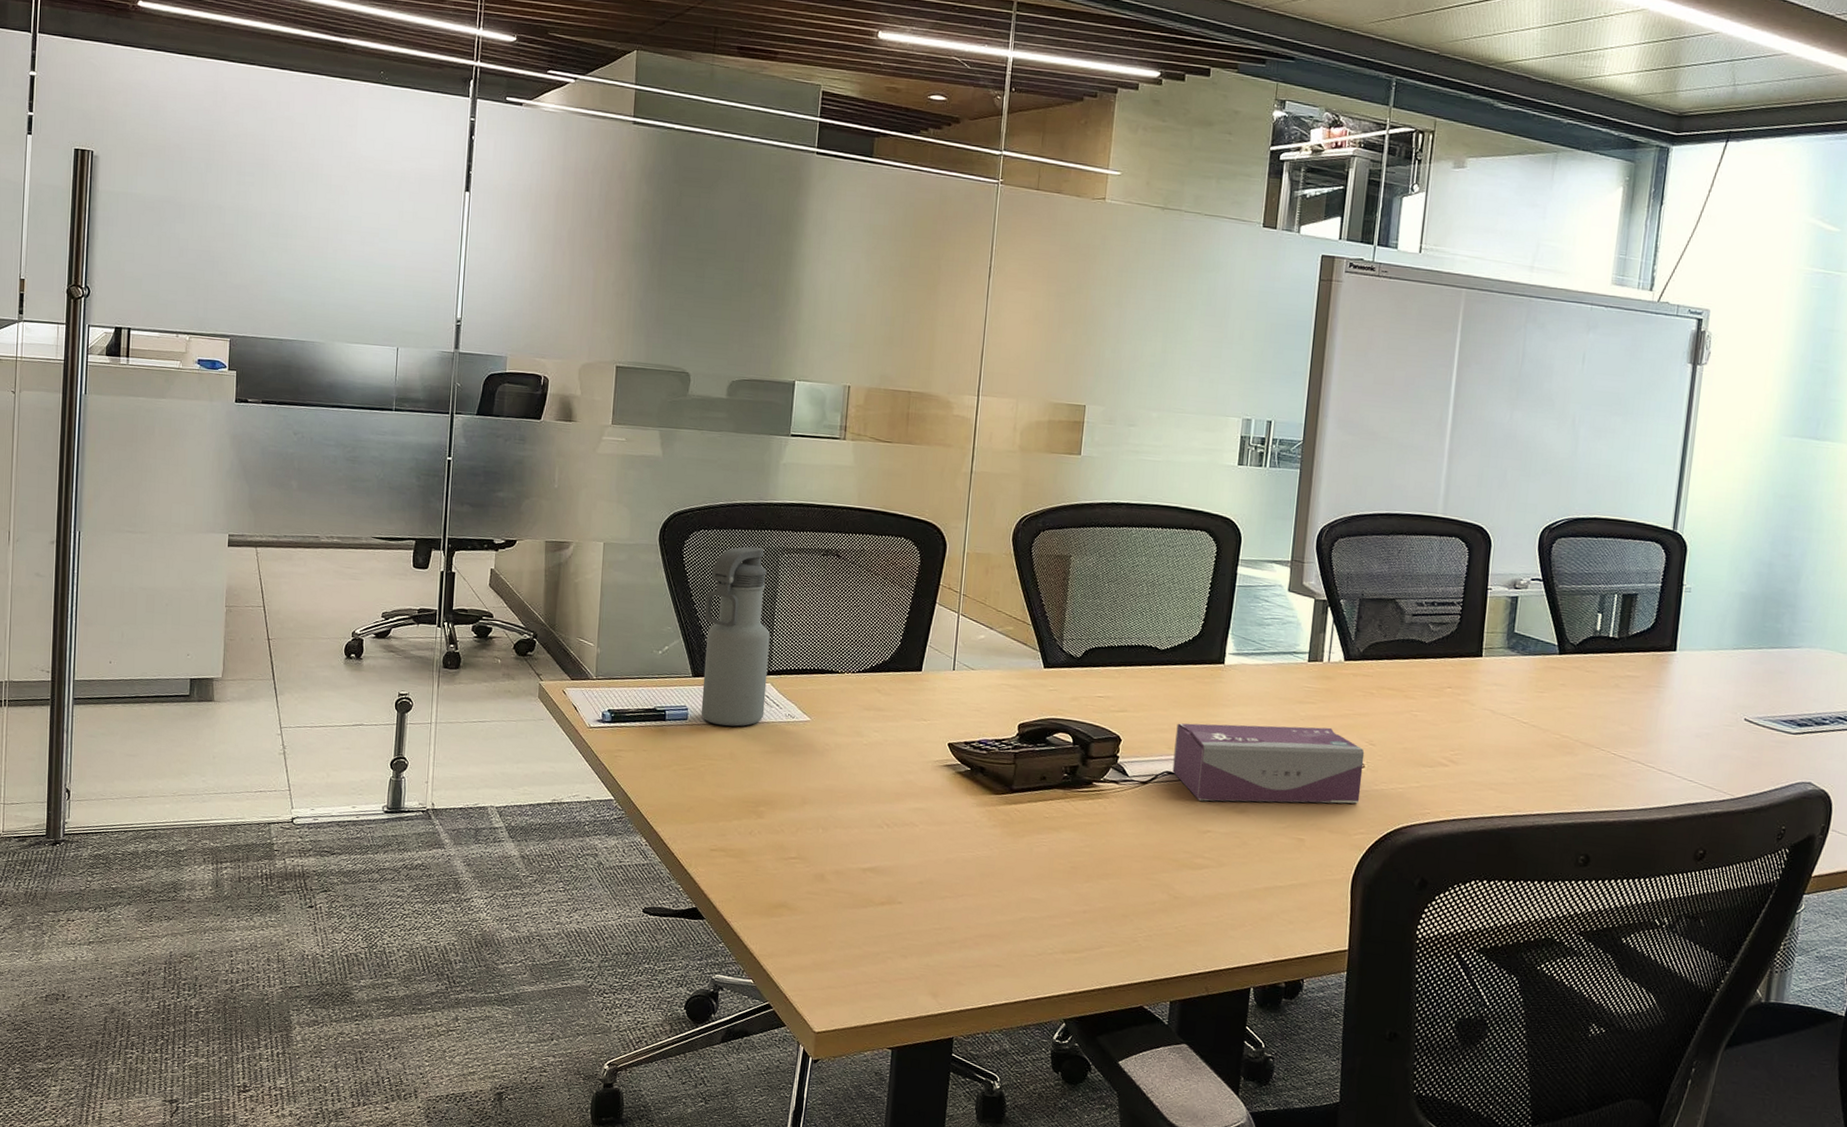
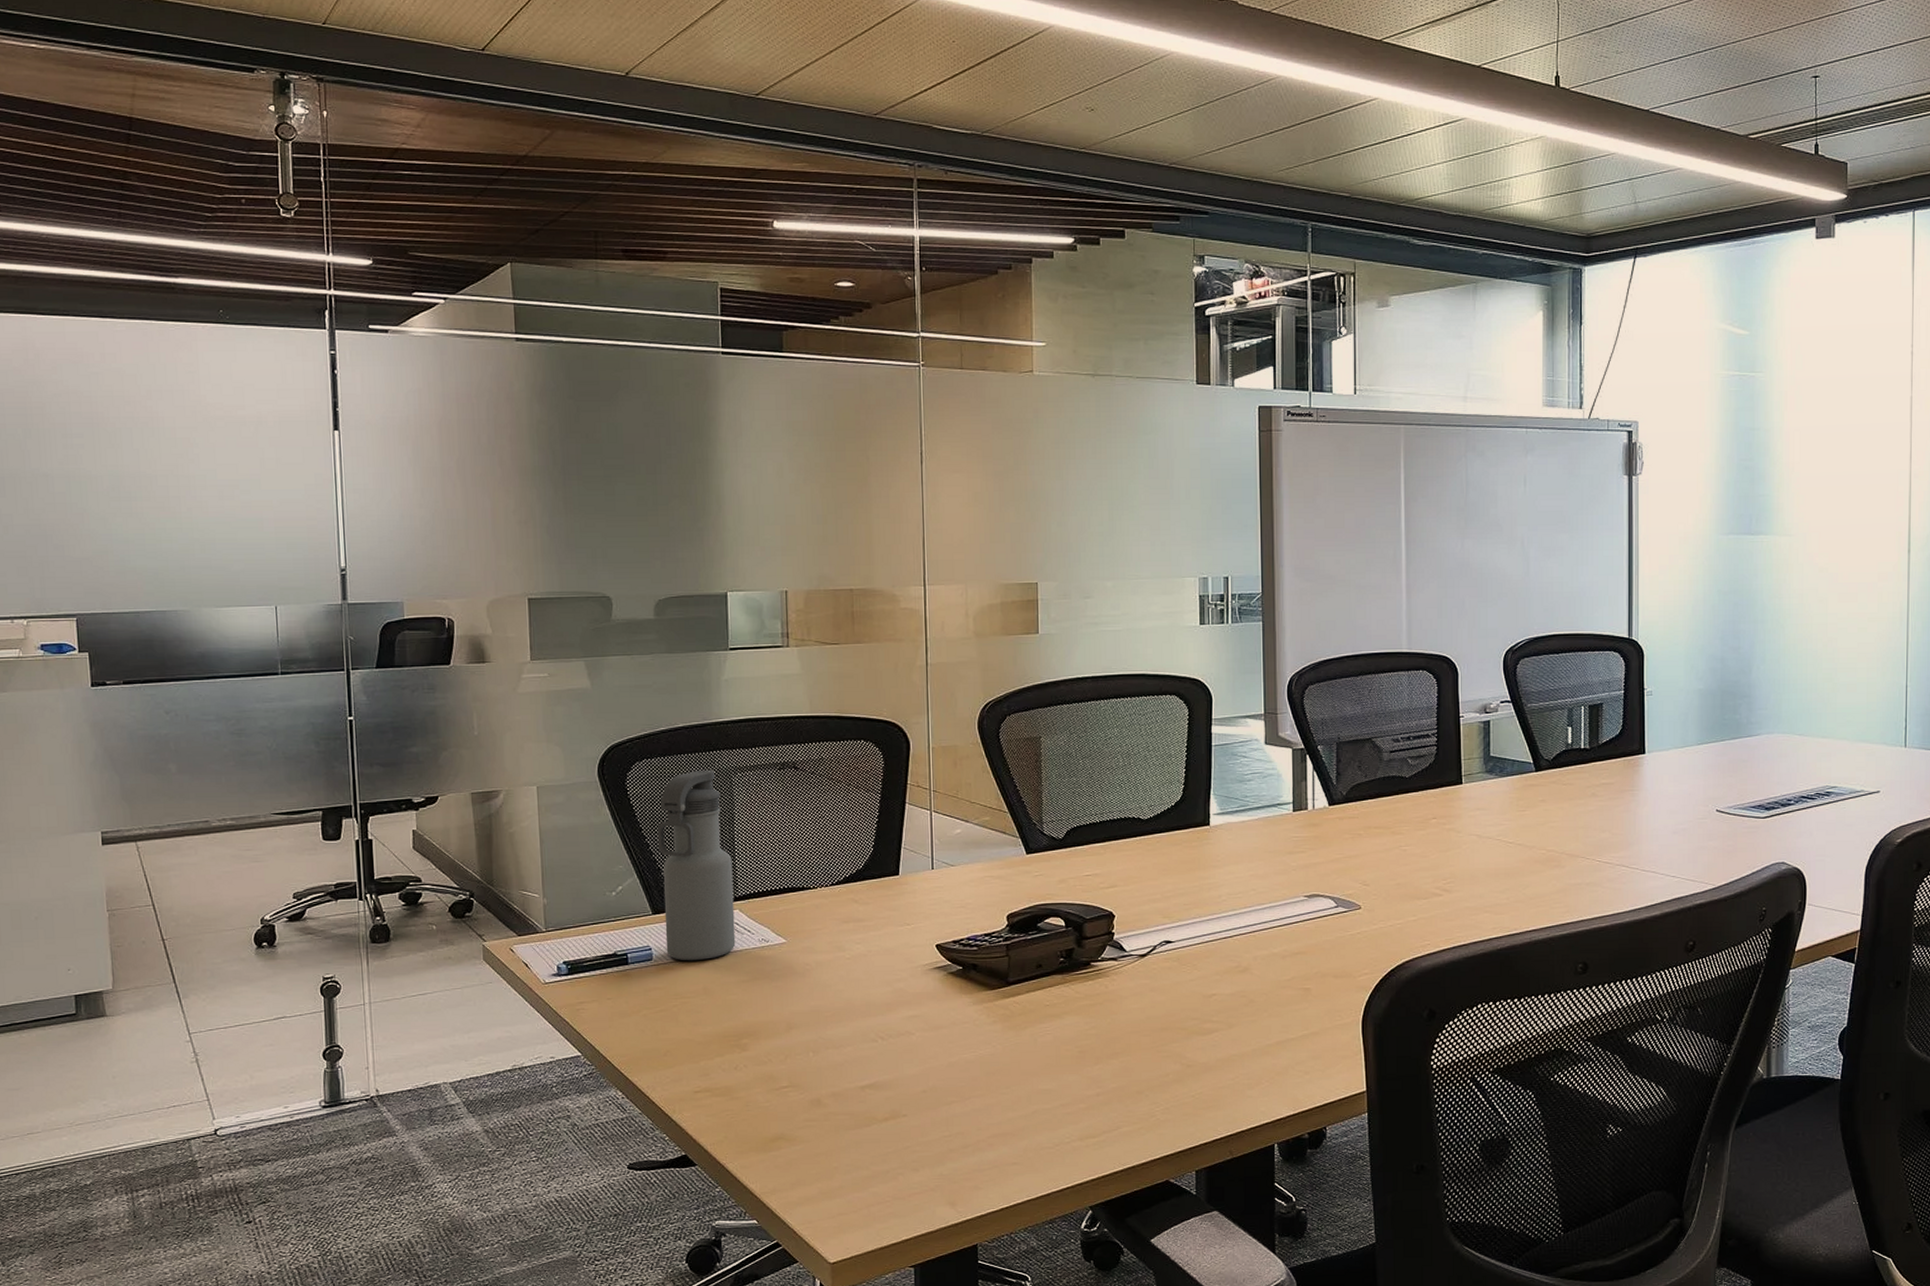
tissue box: present [1172,723,1365,804] -> none [1169,874,1360,965]

